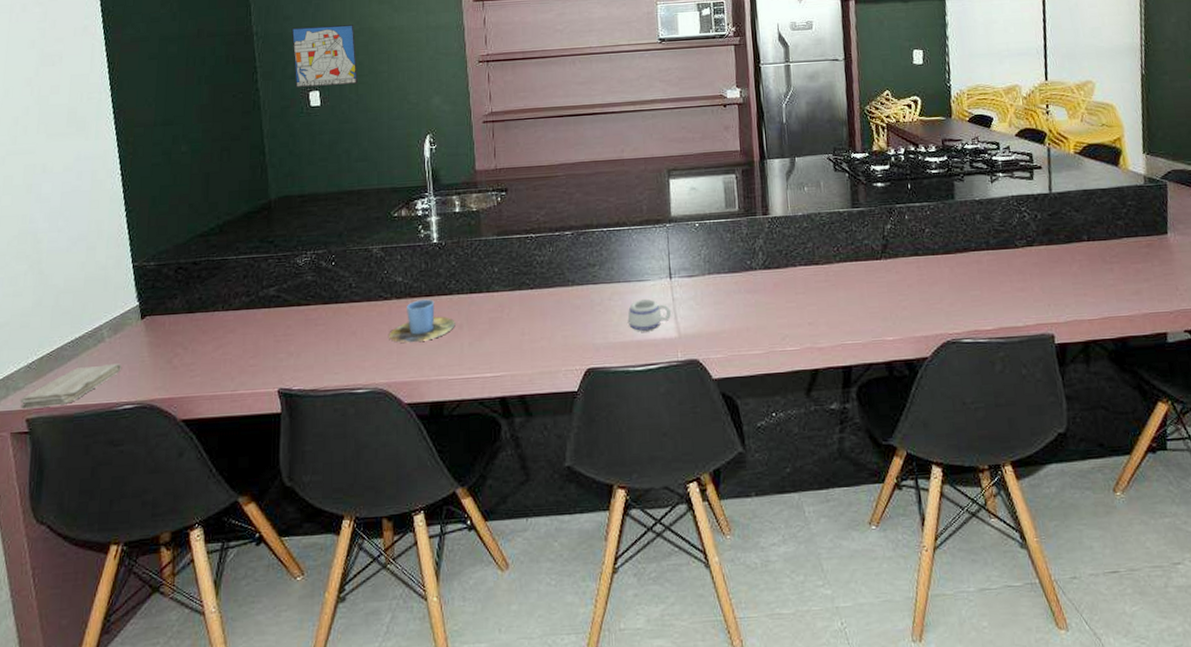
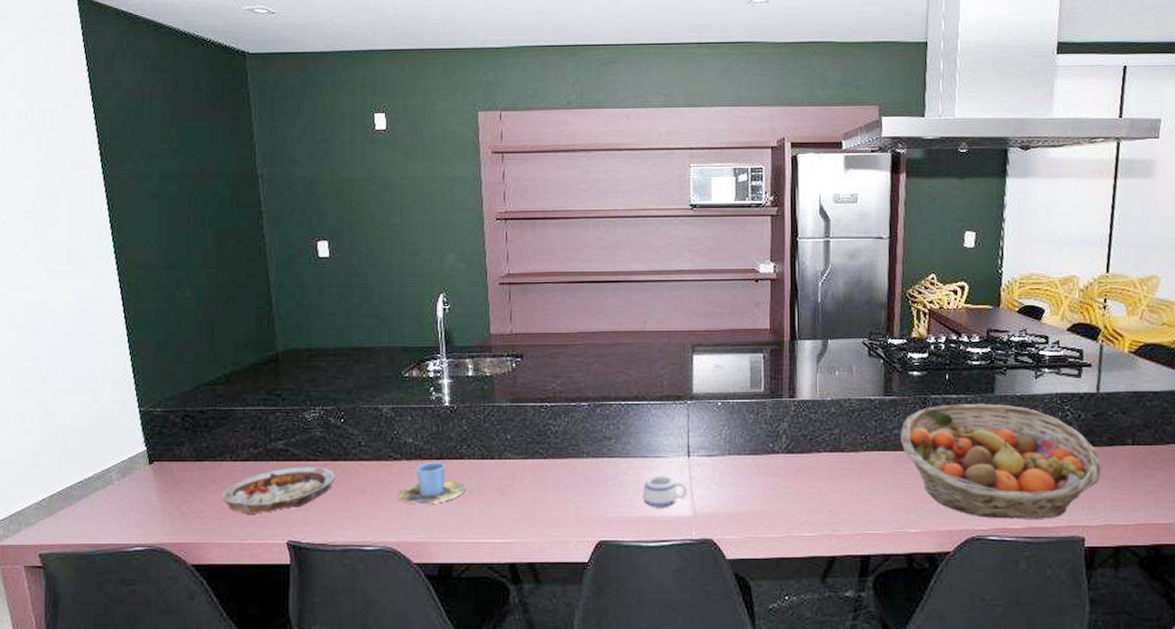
washcloth: present [20,364,121,410] -> none [32,506,131,545]
plate: none [213,311,326,364] -> present [222,466,335,514]
wall art: present [291,25,359,88] -> none [298,171,369,237]
fruit basket: none [870,209,1063,321] -> present [901,403,1102,519]

